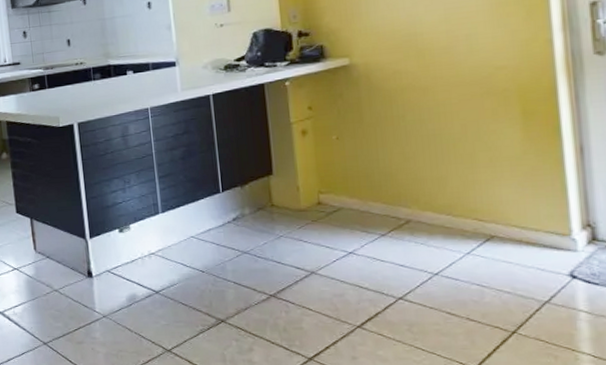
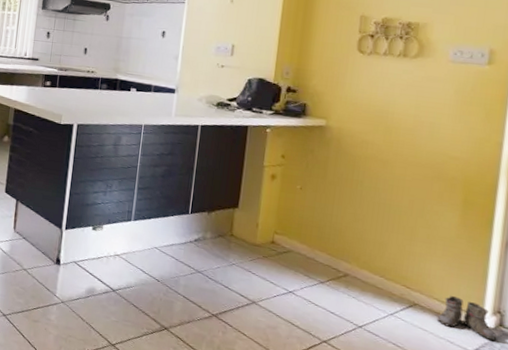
boots: none [518,218,593,258] -> present [436,295,497,341]

